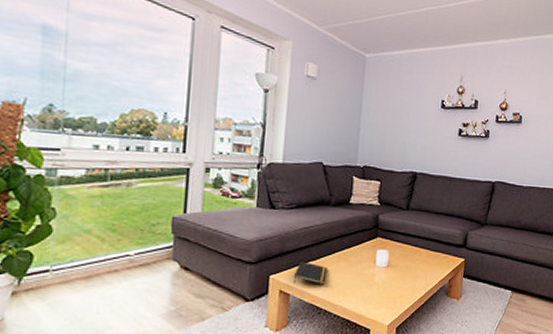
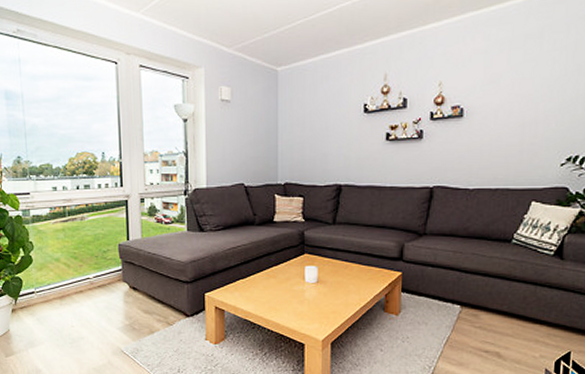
notepad: present [293,261,327,285] -> none [226,279,257,301]

